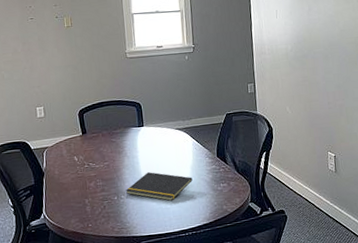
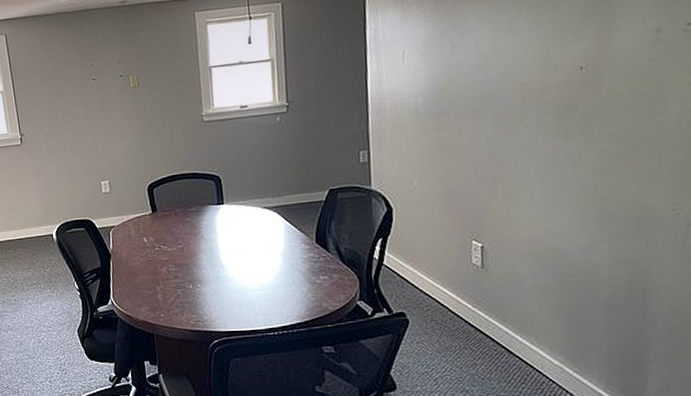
notepad: present [125,172,193,202] -> none [202,258,284,294]

